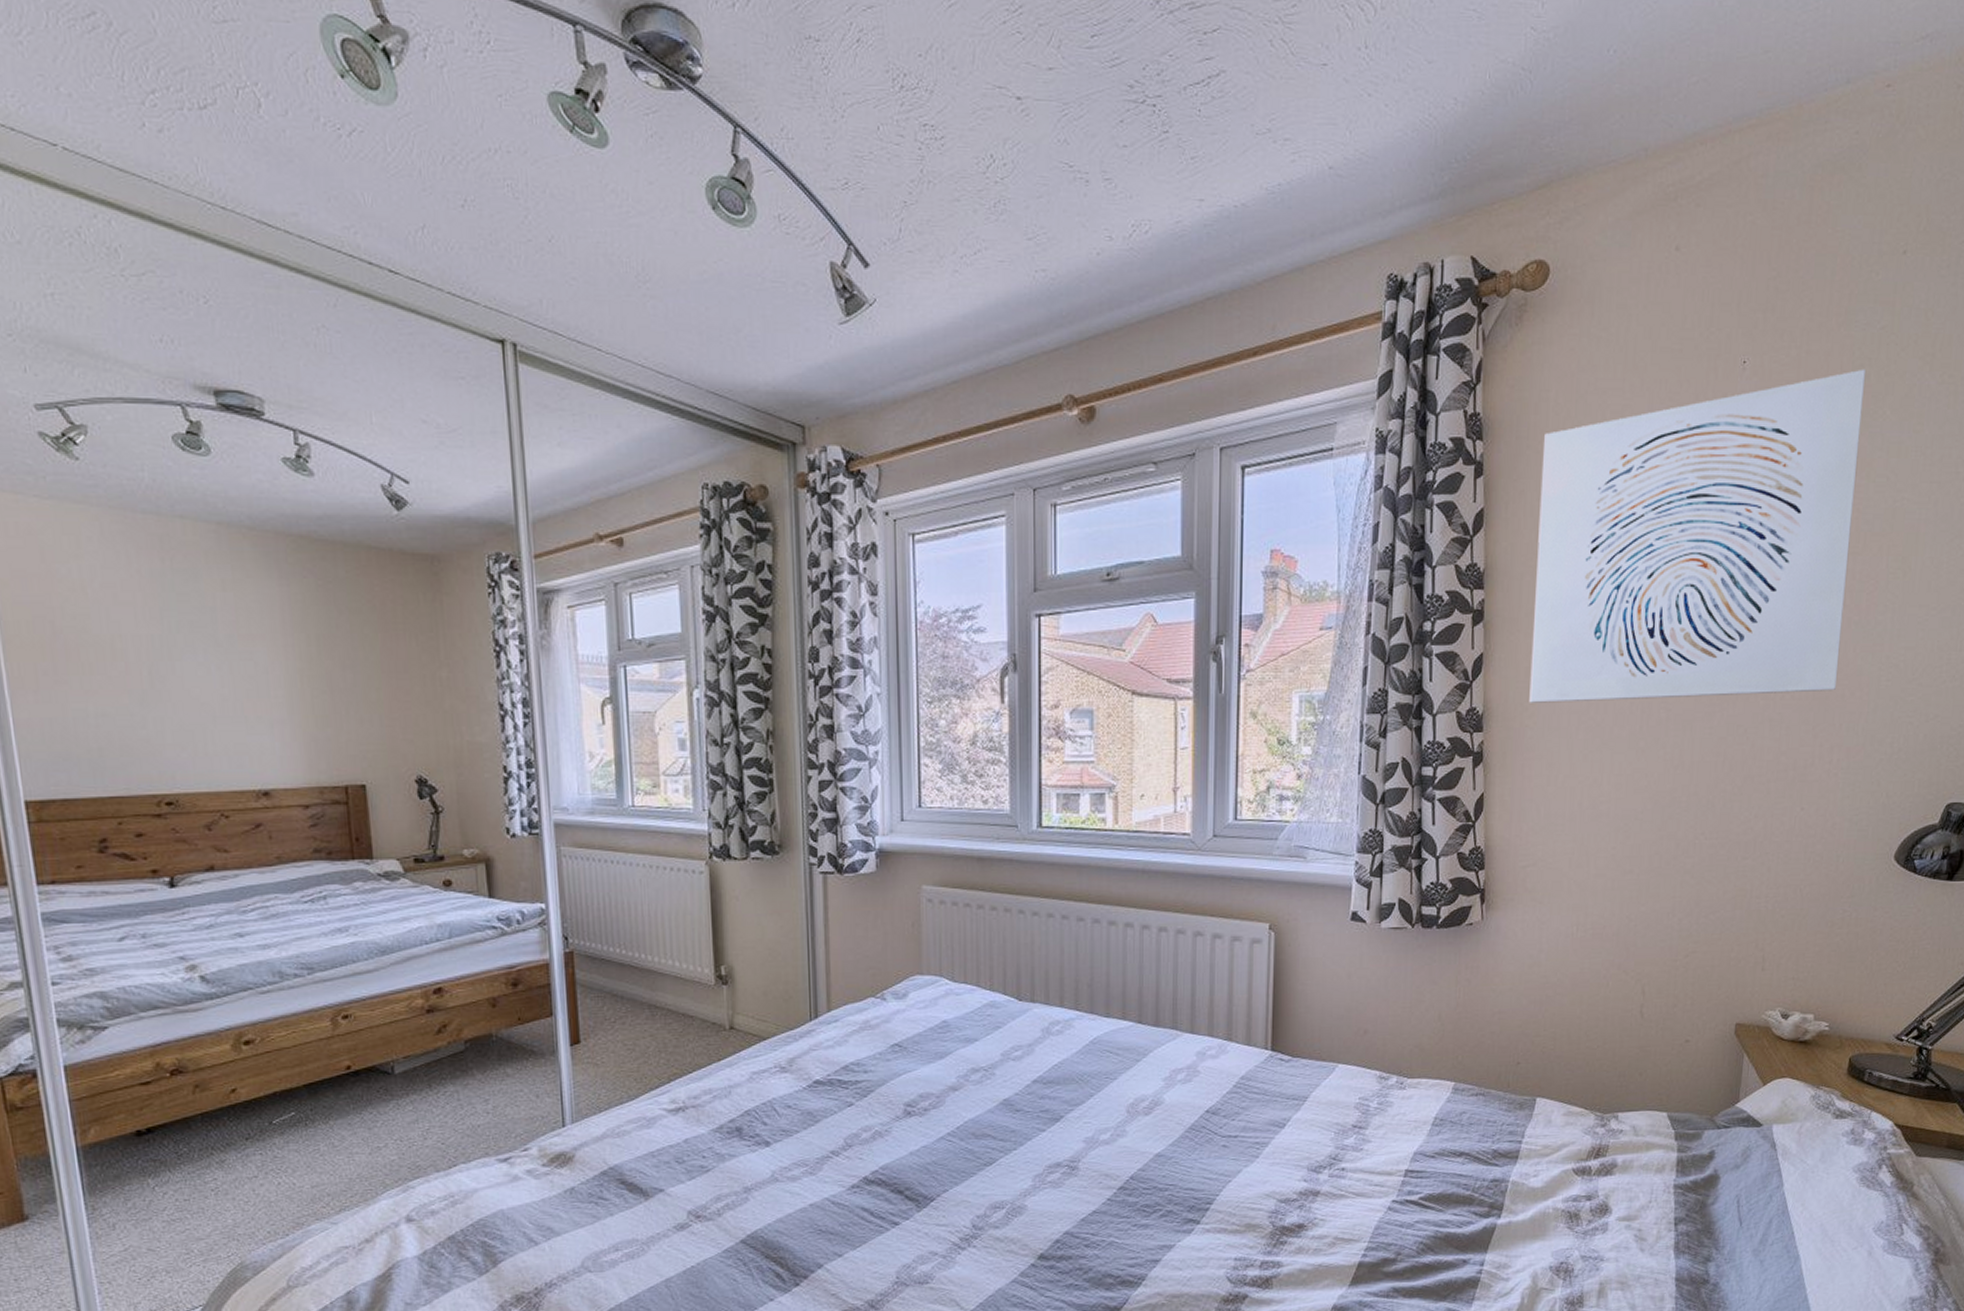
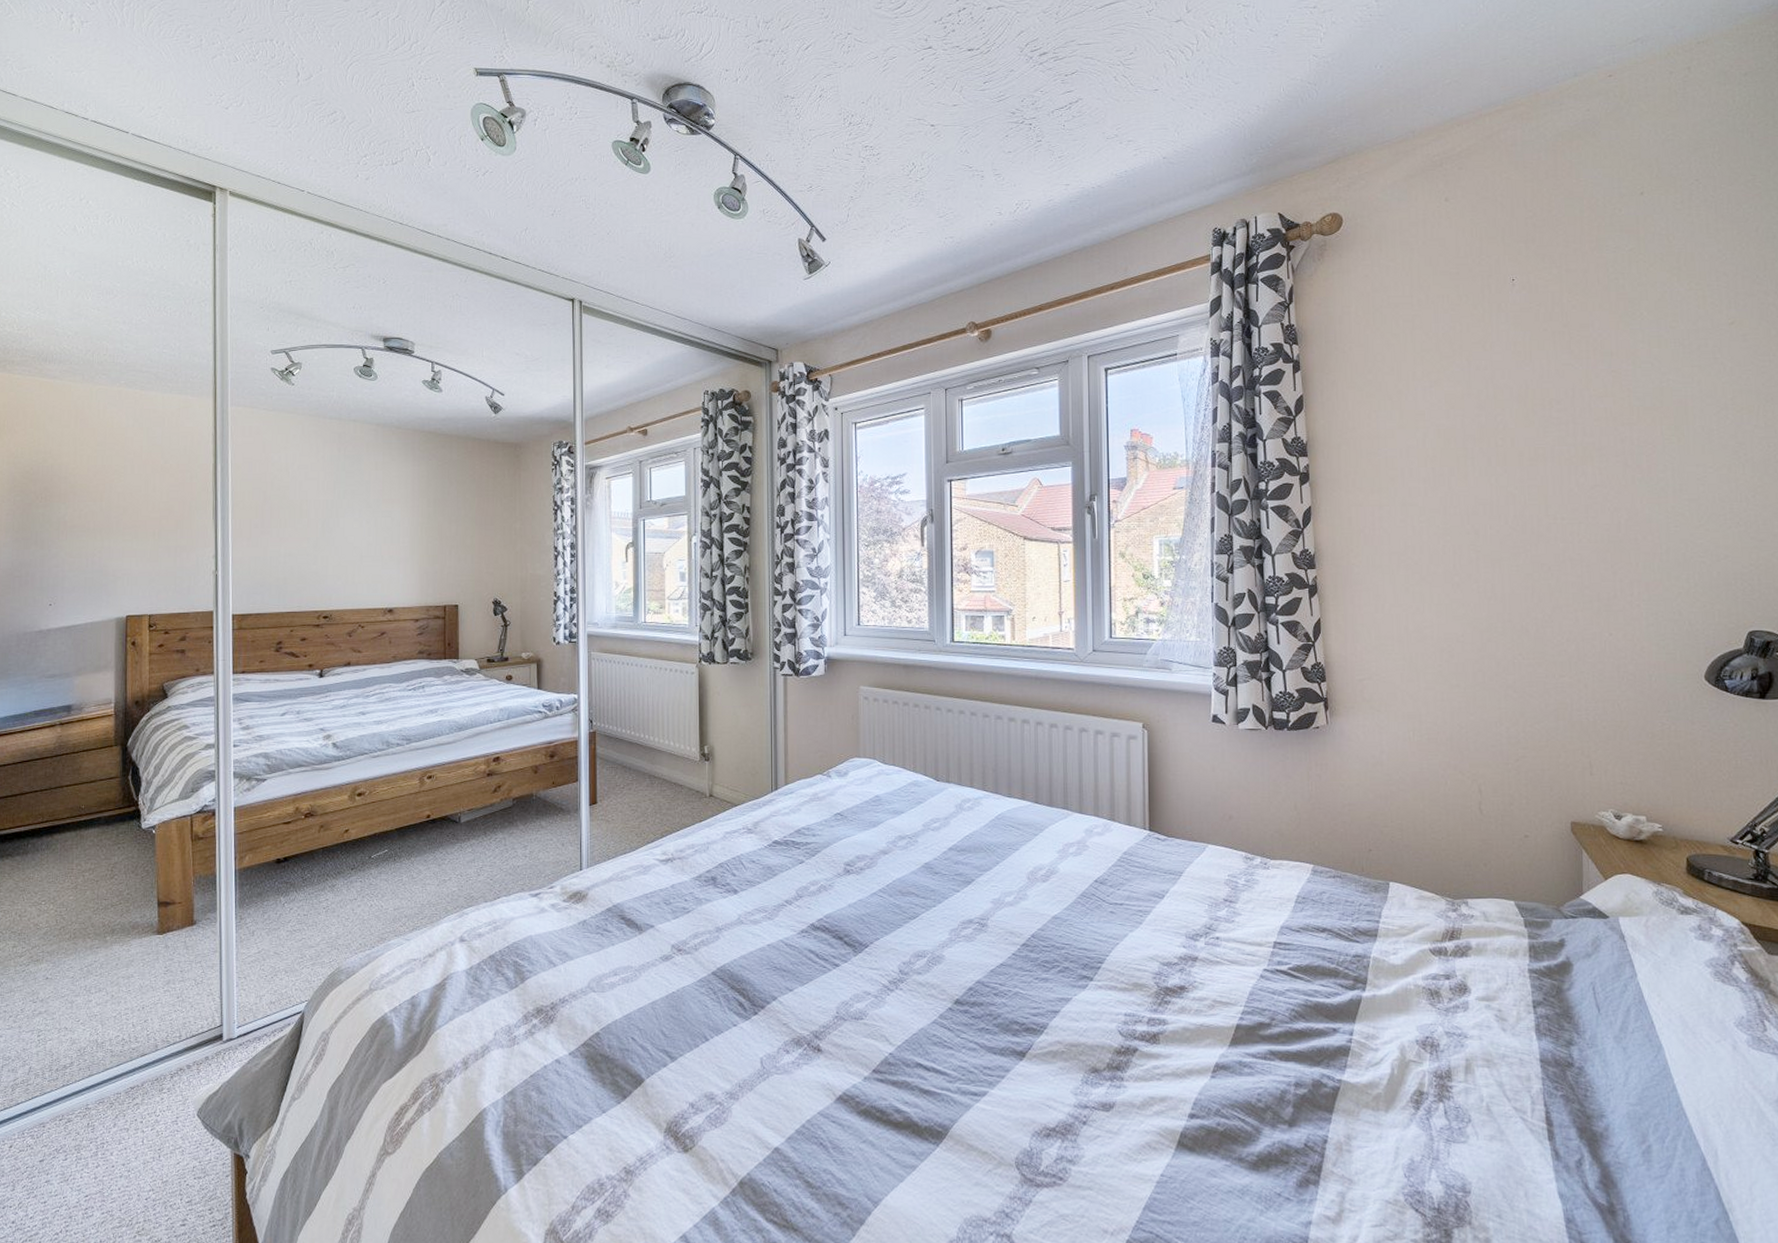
wall art: present [1529,369,1867,703] -> none [1348,281,1629,546]

